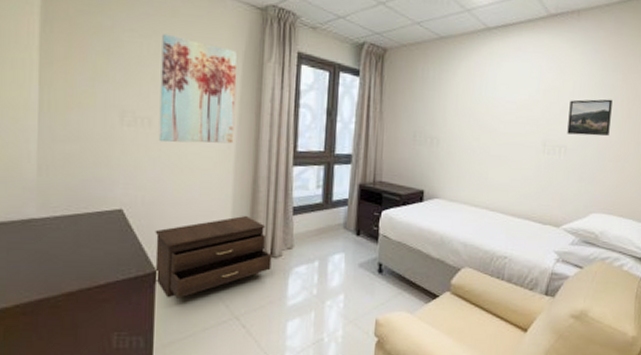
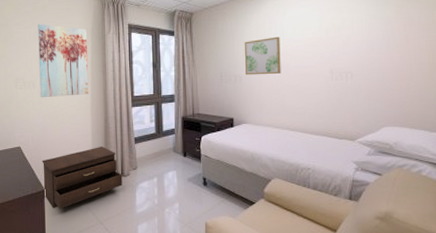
wall art: none [444,93,491,141] -> present [244,36,281,76]
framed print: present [567,99,613,137] -> none [350,28,391,62]

